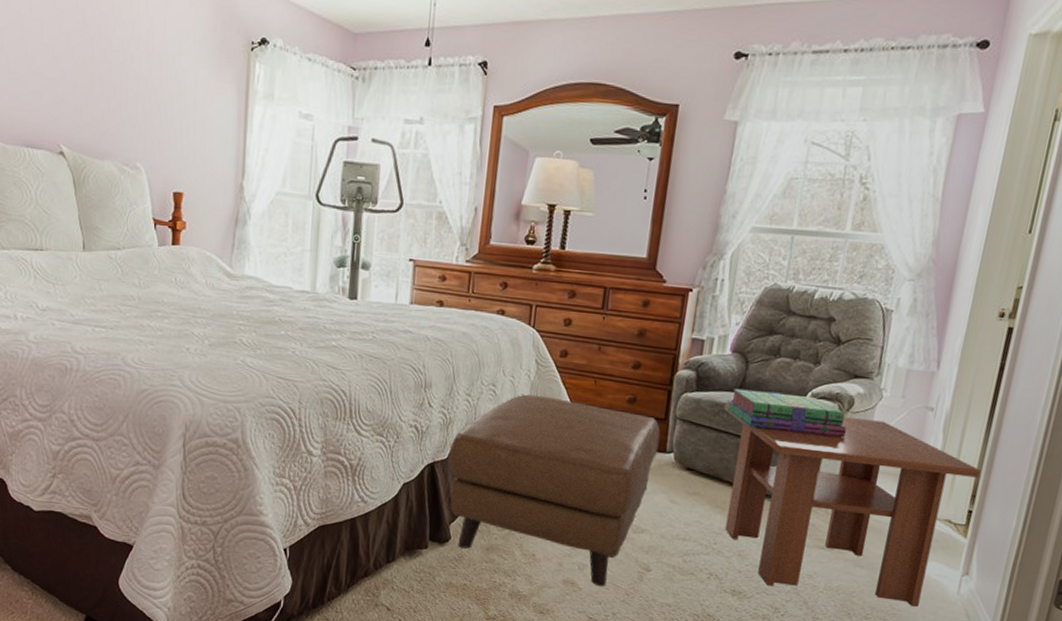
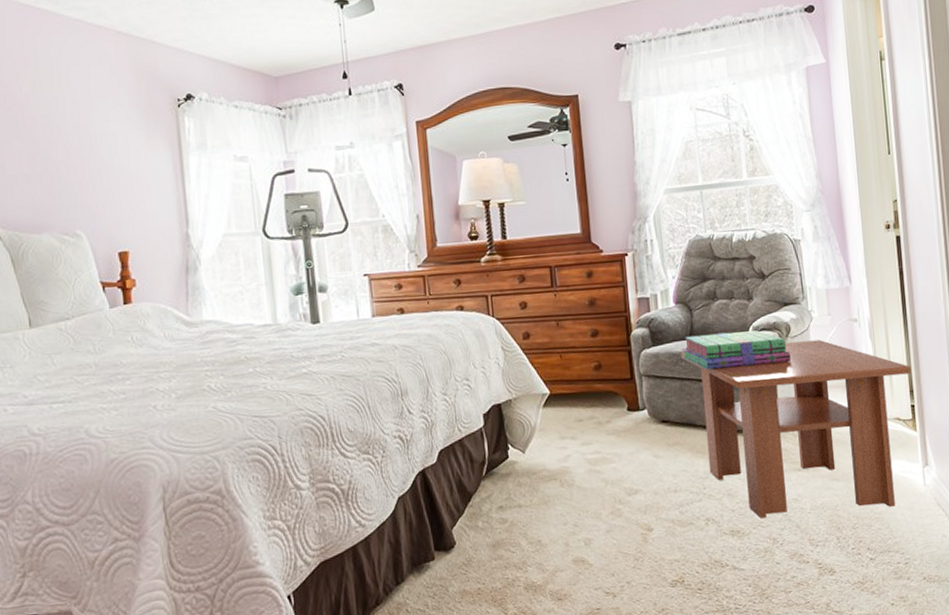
ottoman: present [448,393,661,587] -> none [436,378,632,558]

